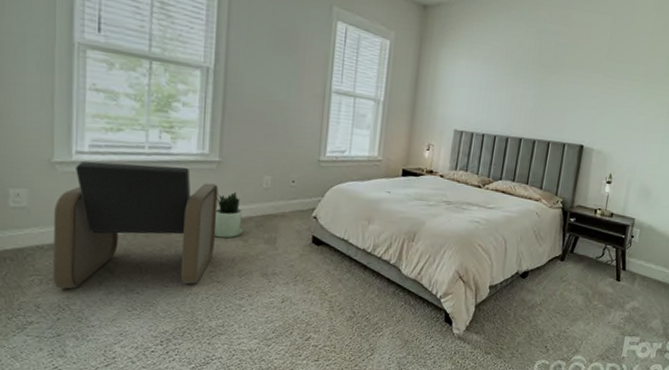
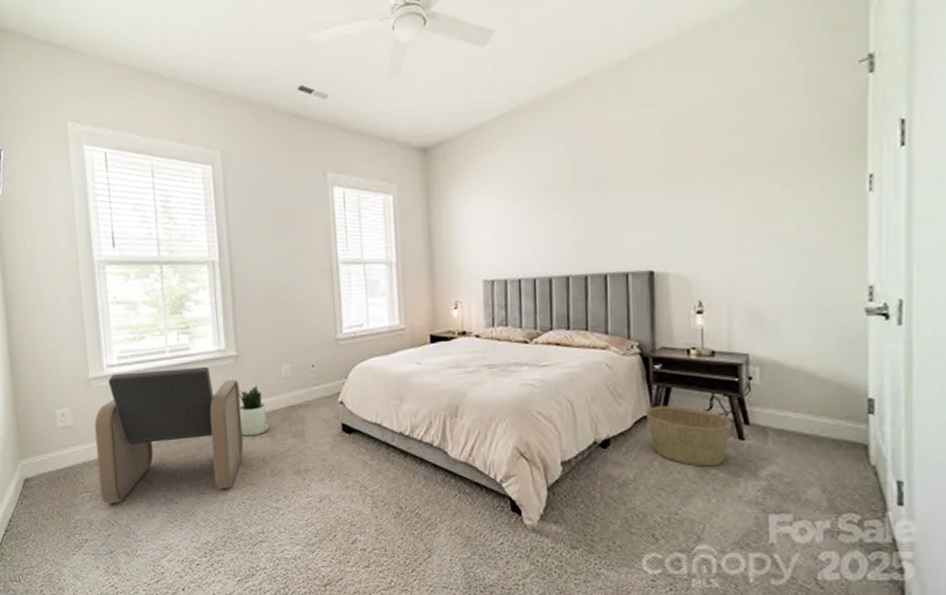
basket: none [557,249,615,299] -> present [645,405,733,467]

